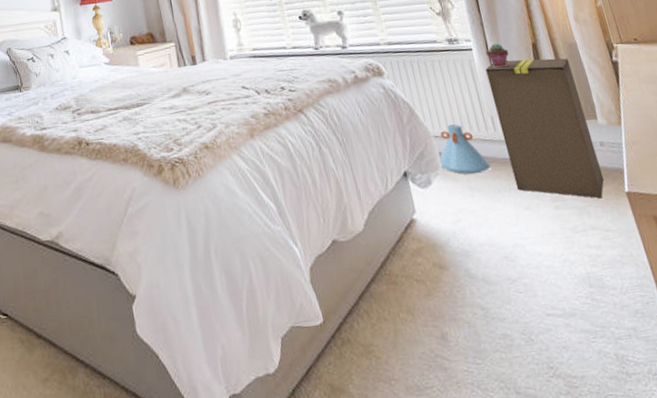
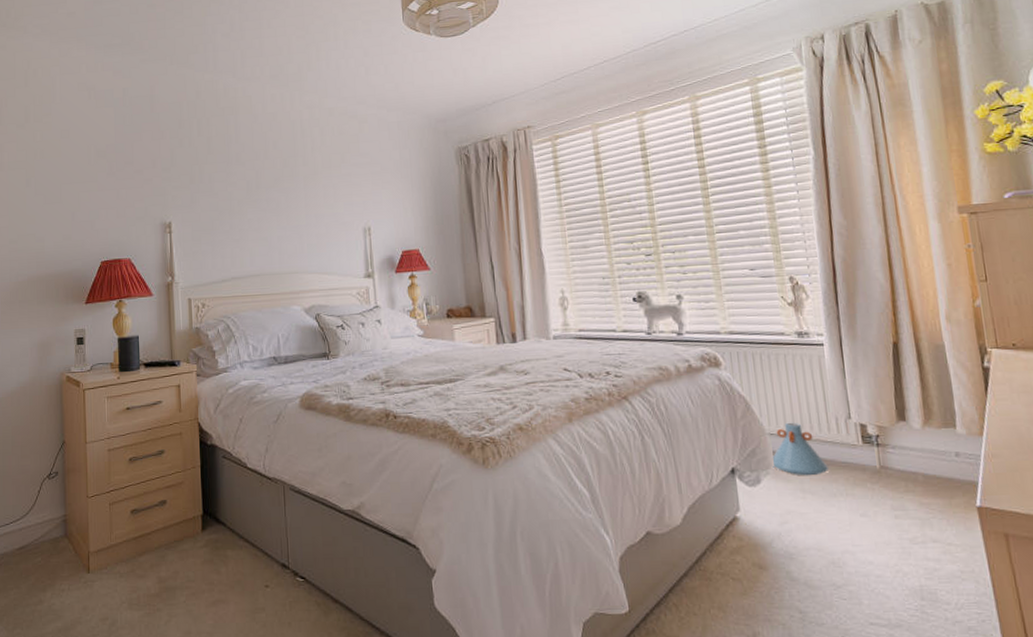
potted succulent: present [485,43,509,68] -> none [838,339,866,367]
cardboard box: present [485,58,604,199] -> none [836,358,954,511]

